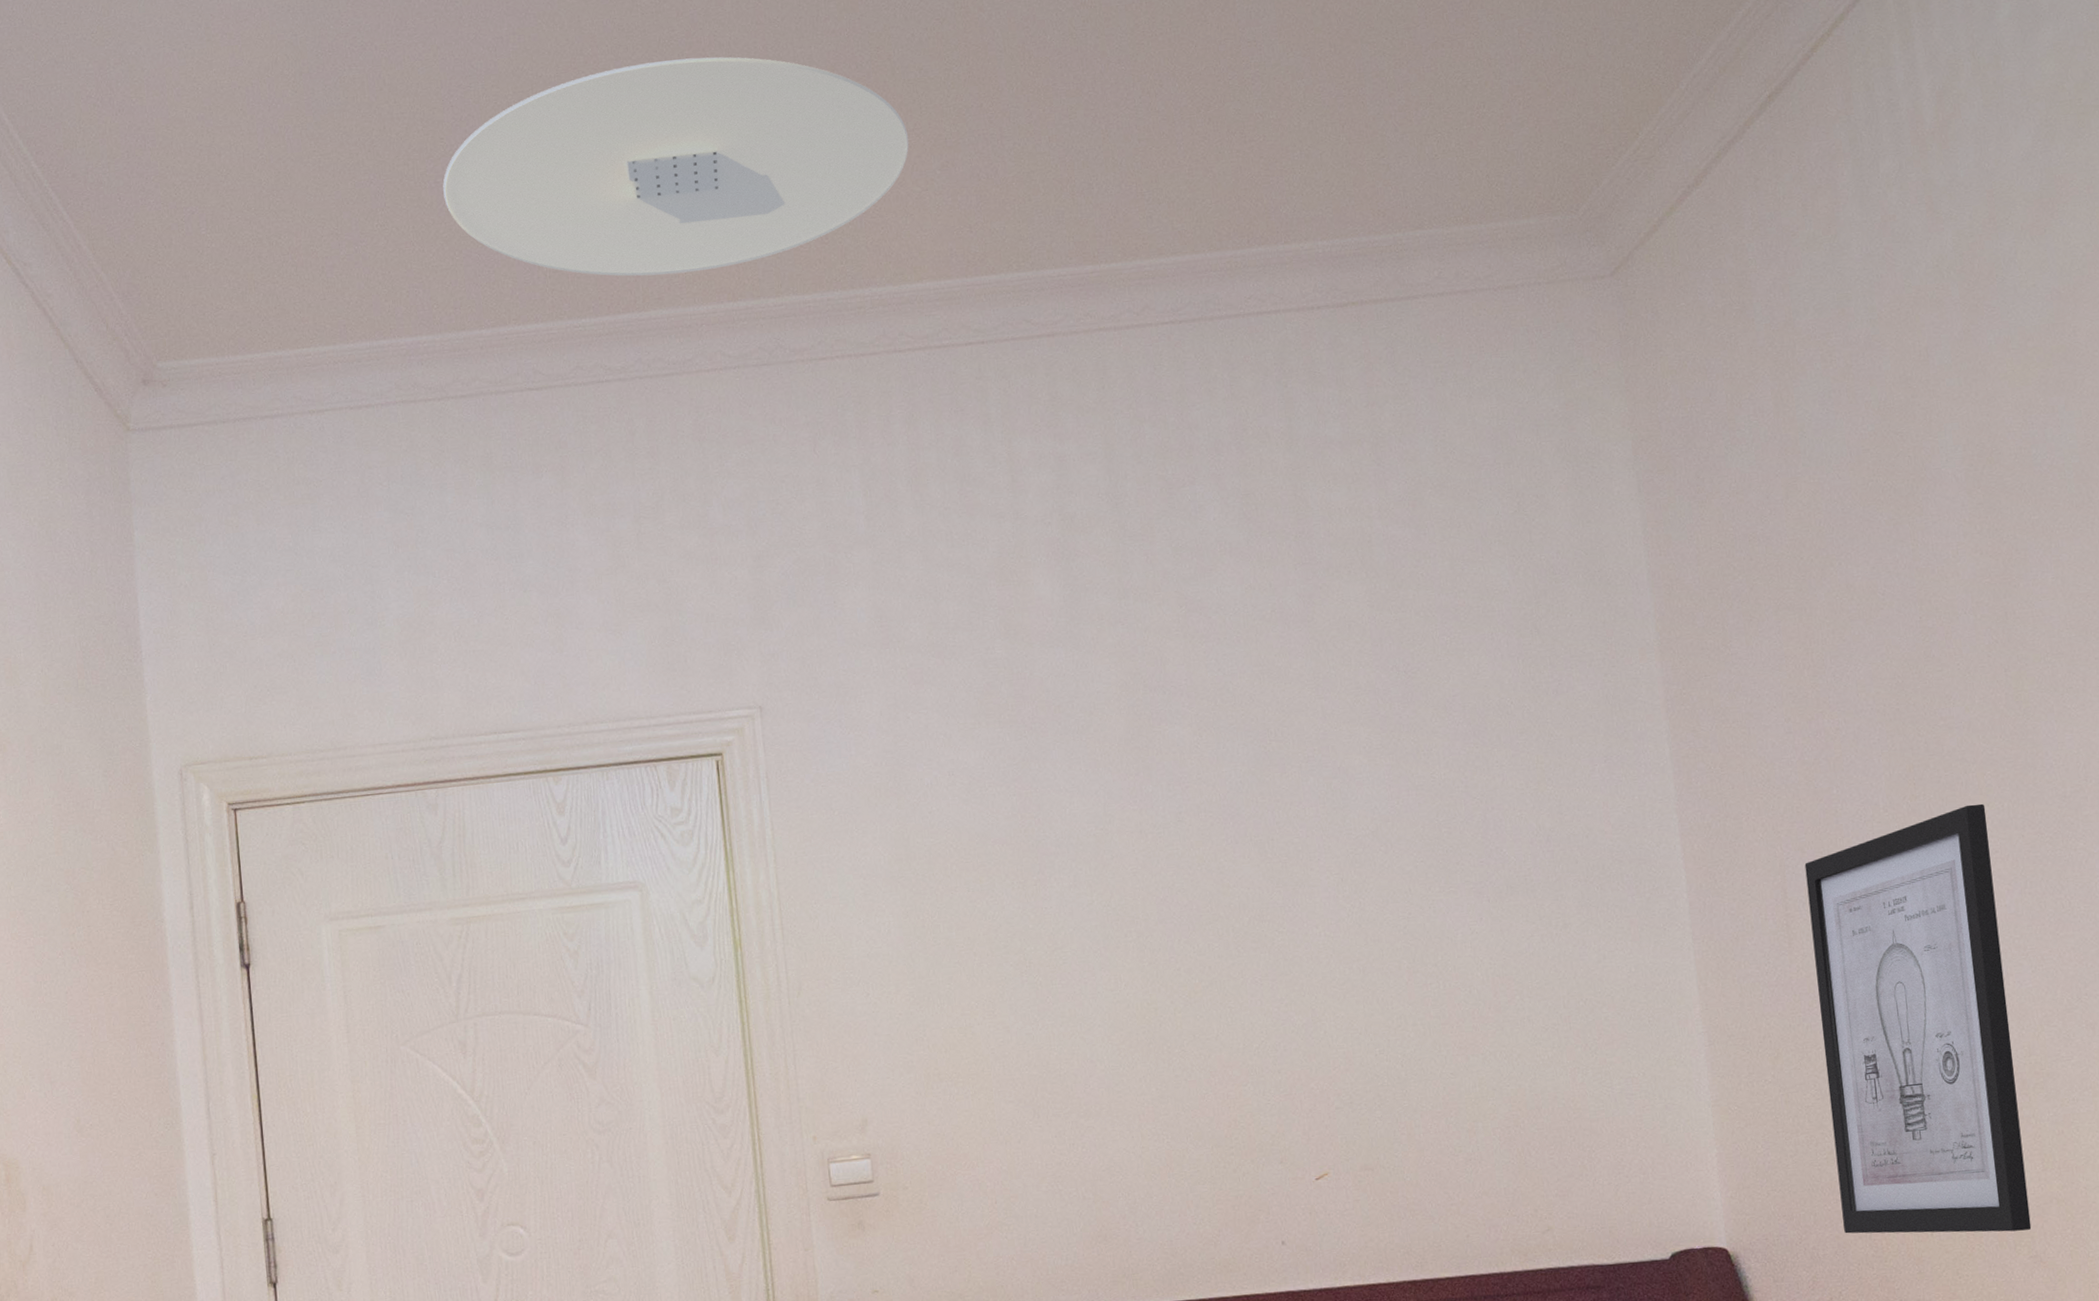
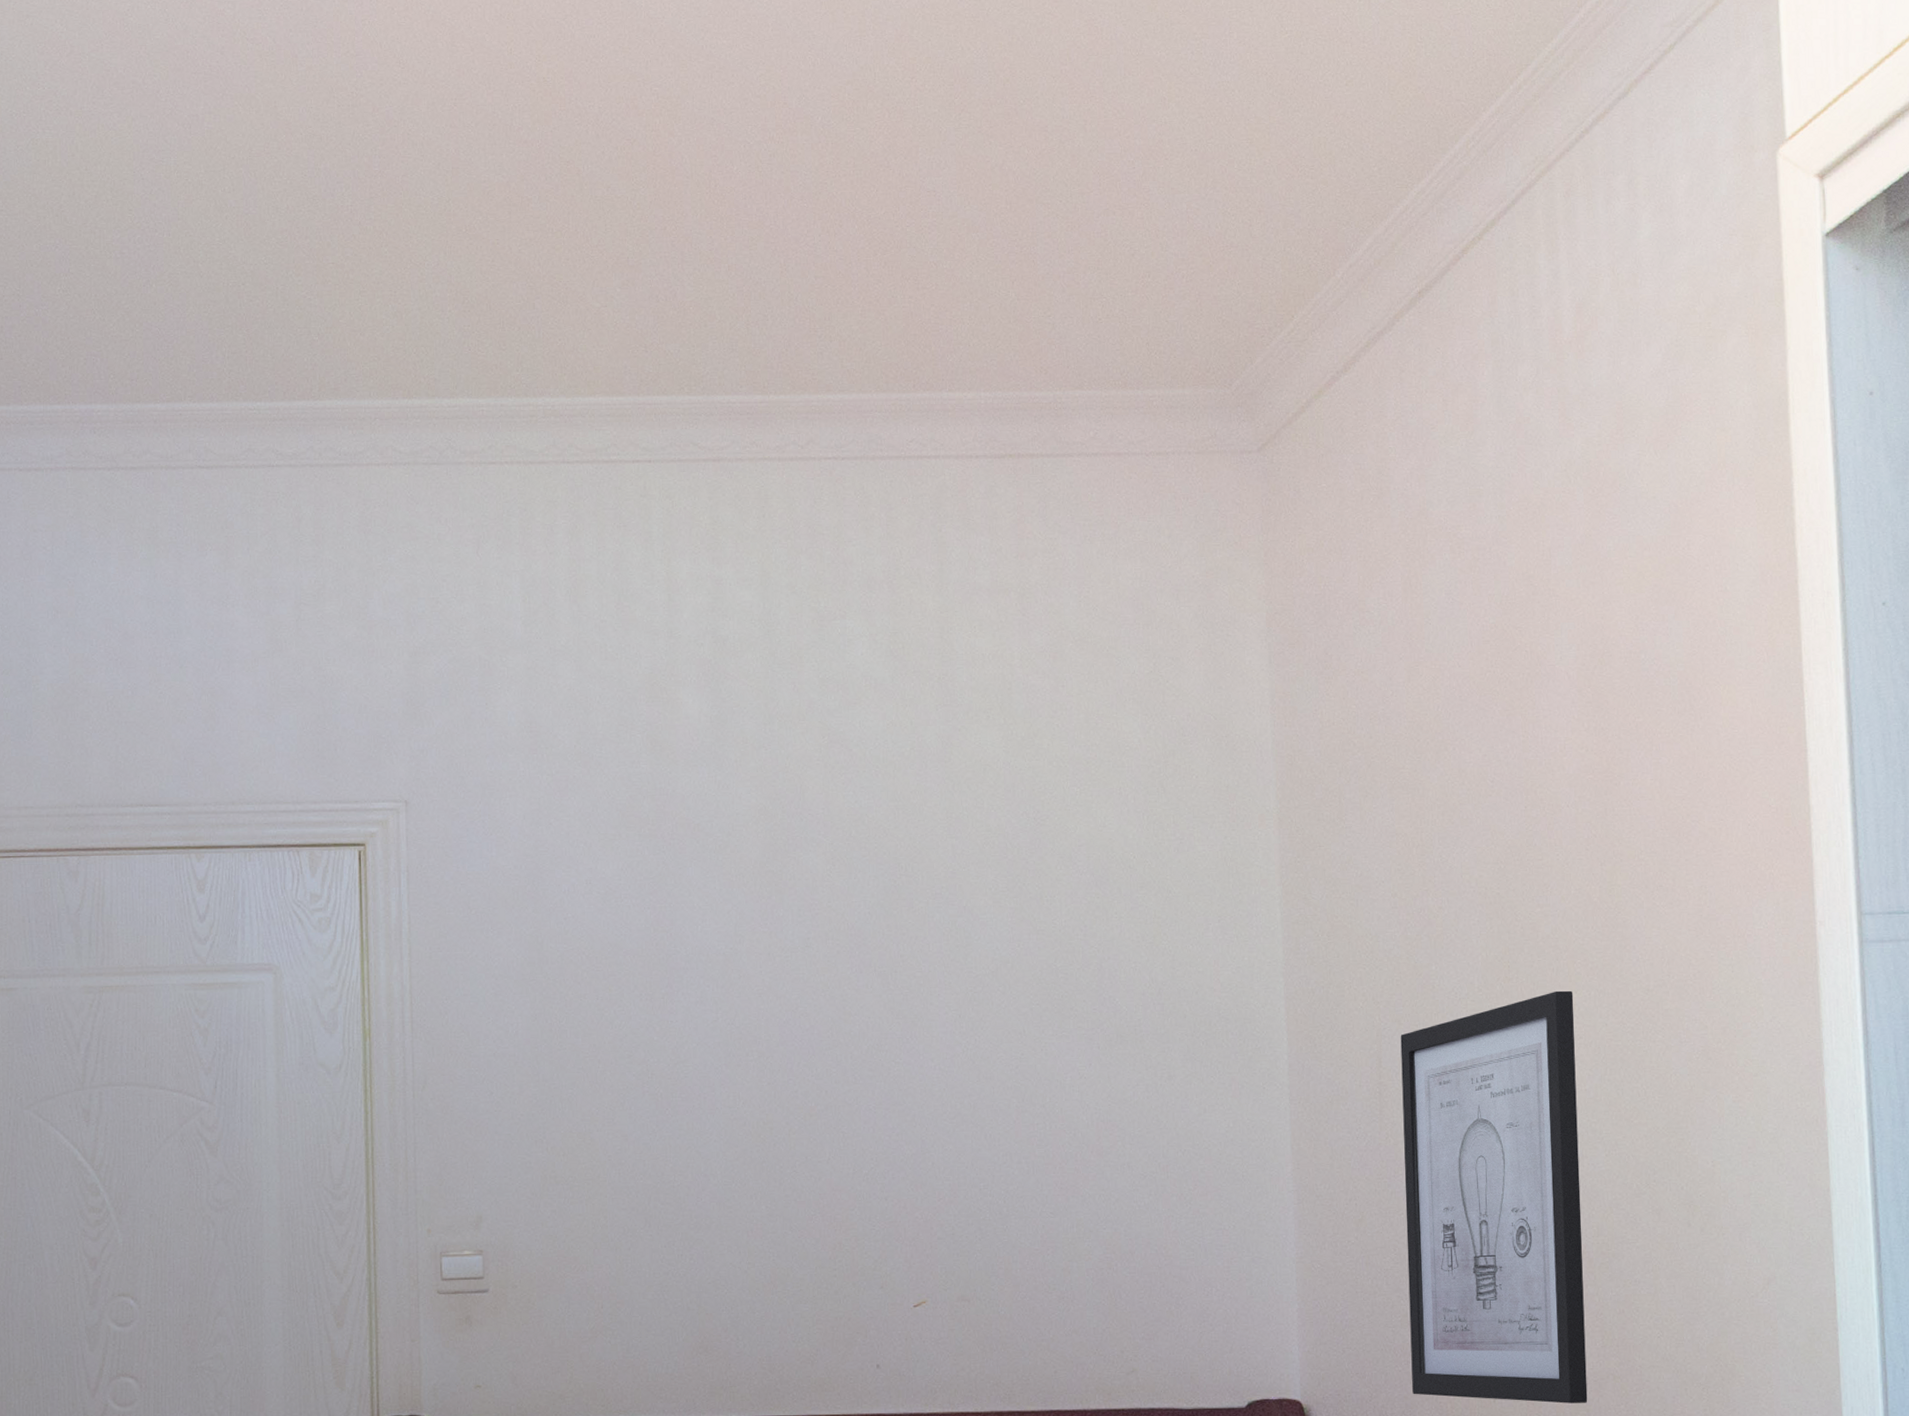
ceiling light: present [443,57,909,277] -> none [128,154,592,366]

